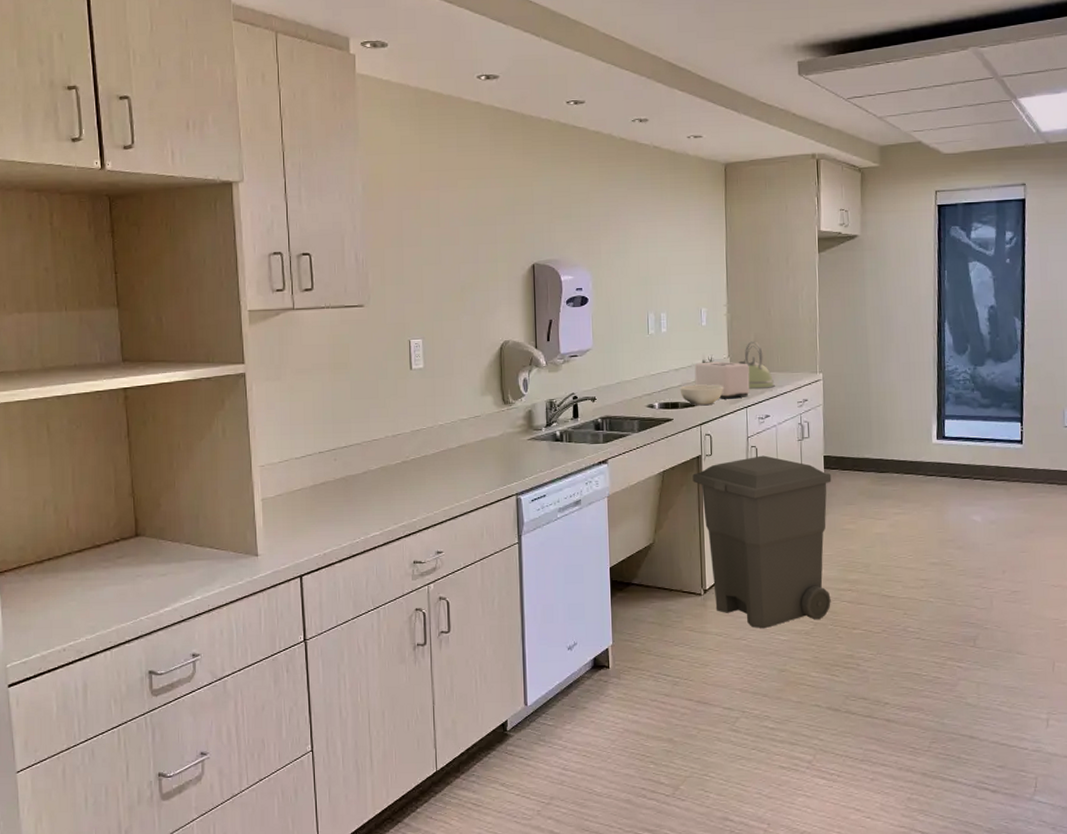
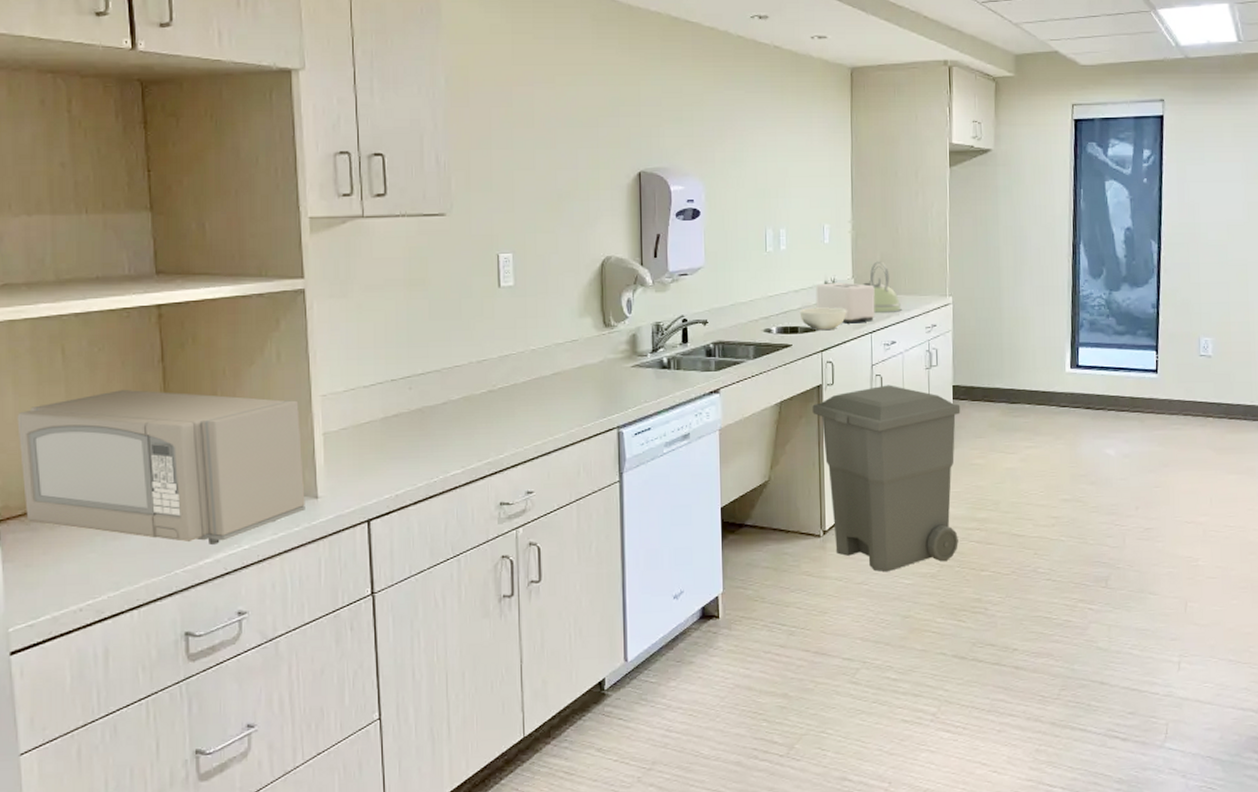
microwave: none [12,461,248,595] -> present [17,390,305,545]

